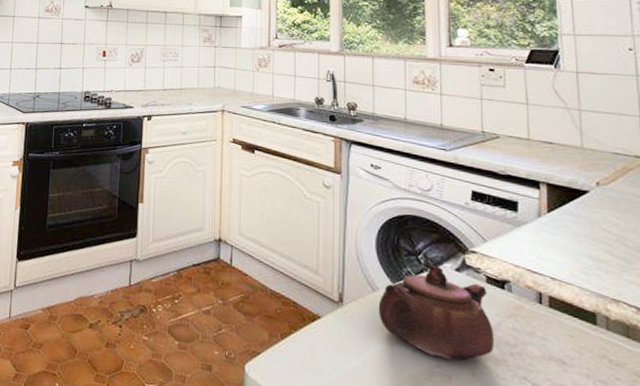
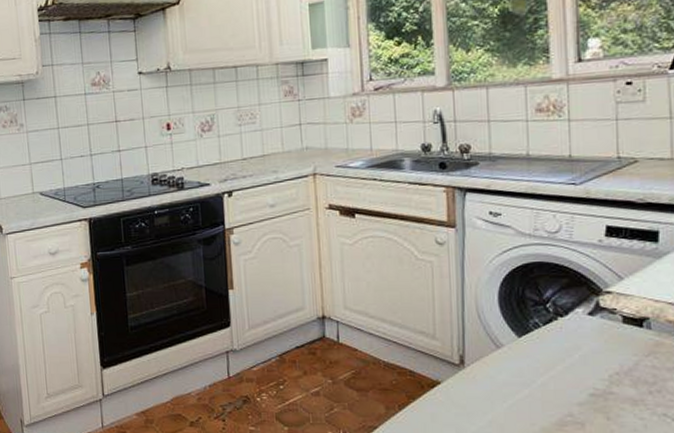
teapot: present [378,265,494,361] -> none [503,311,631,408]

